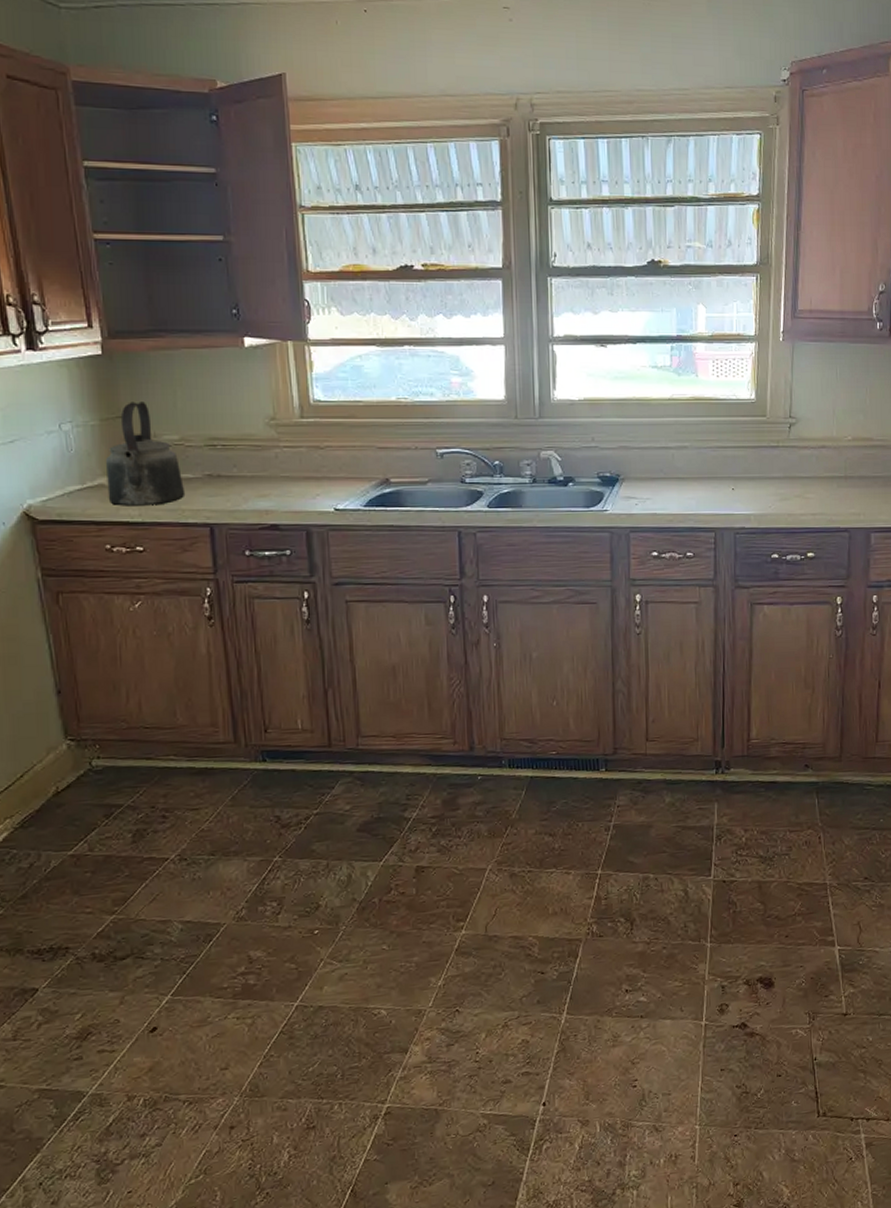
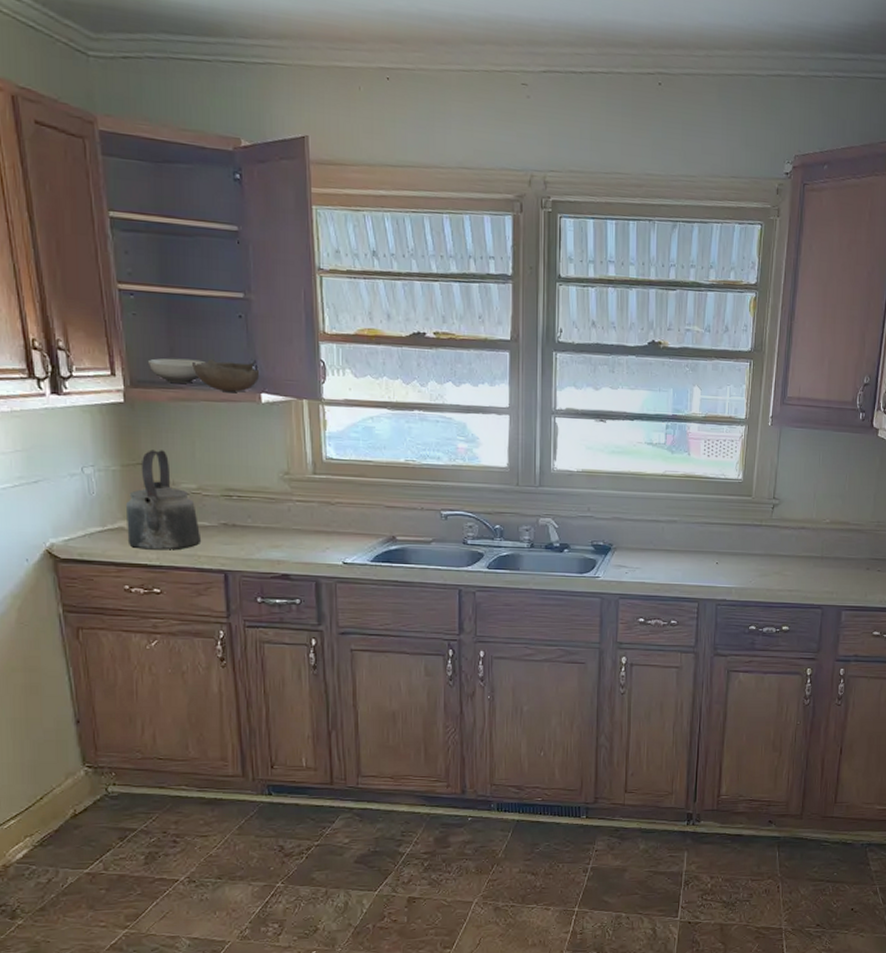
bowl: none [125,306,186,331] -> present [147,358,206,383]
bowl: none [172,305,242,337] -> present [192,359,260,392]

